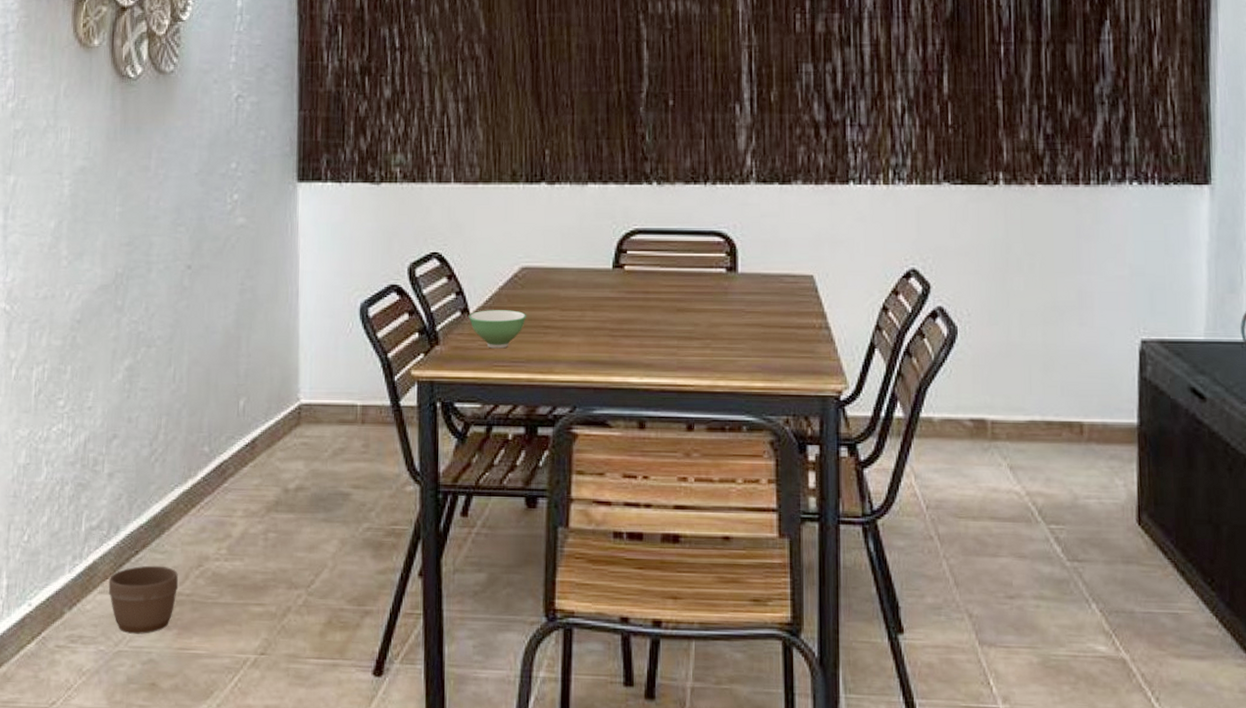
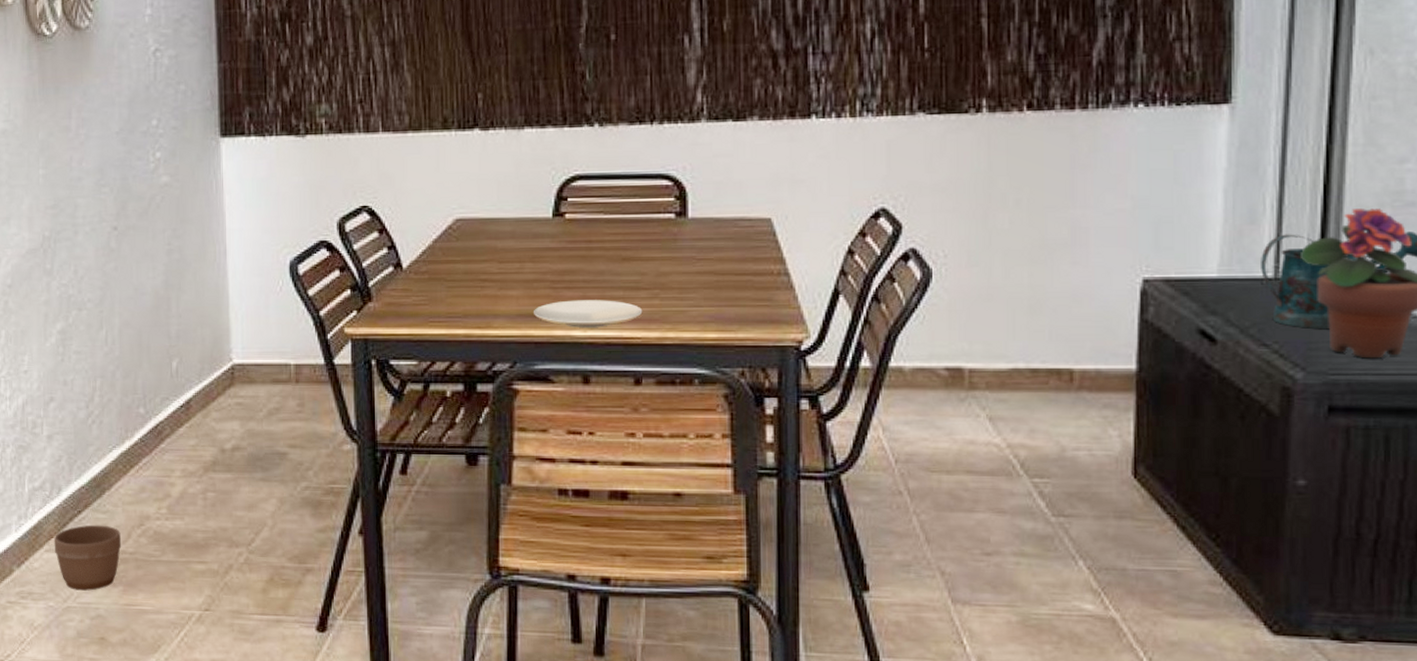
bowl: present [468,310,527,349] -> none [401,264,463,304]
plate: none [593,348,695,375] -> present [534,300,643,327]

